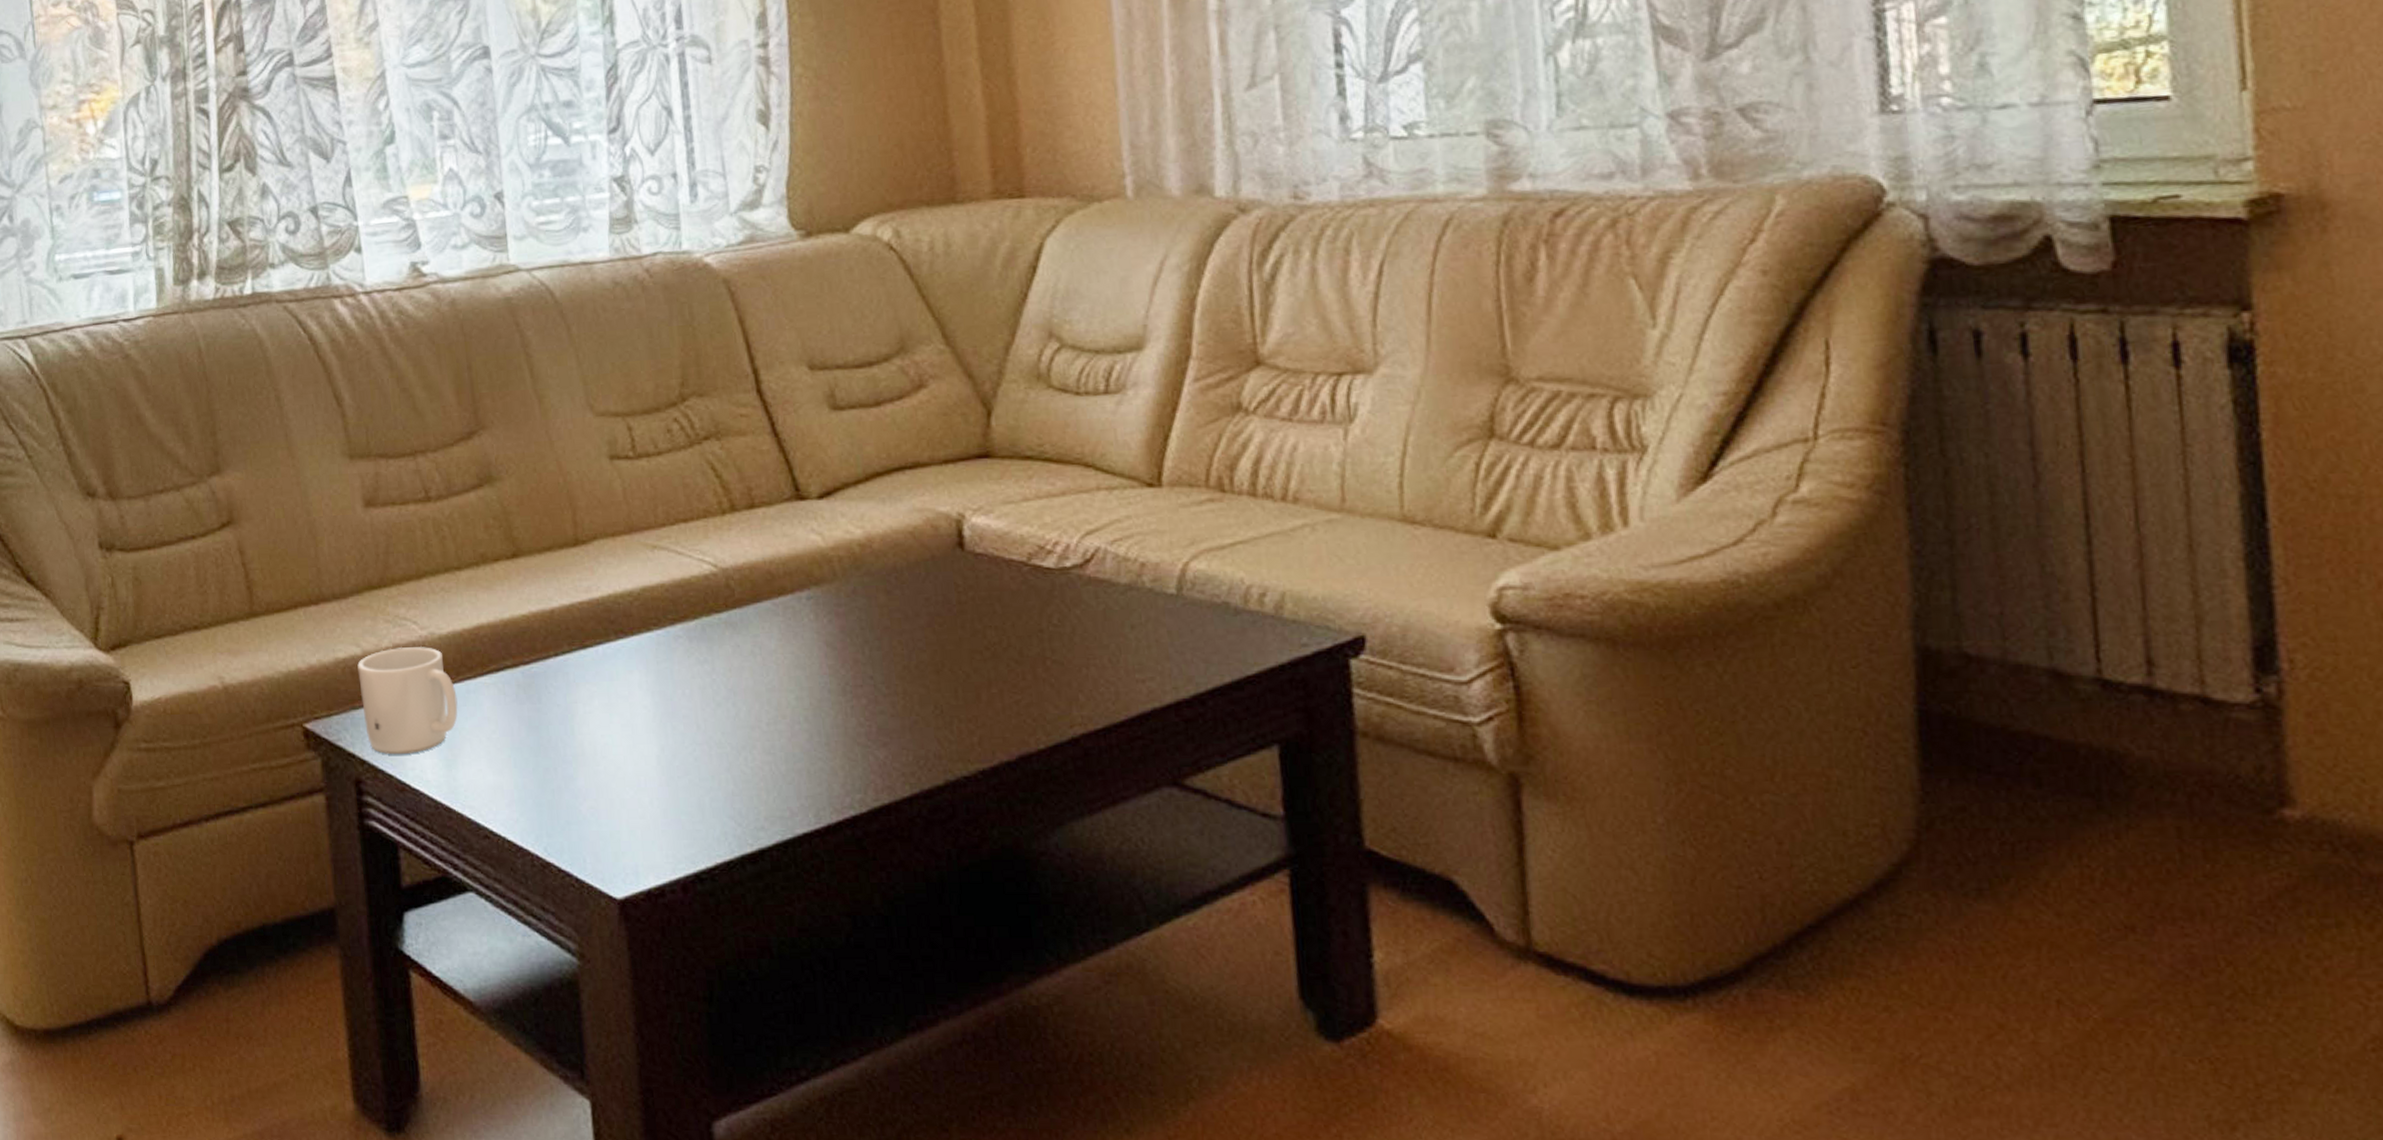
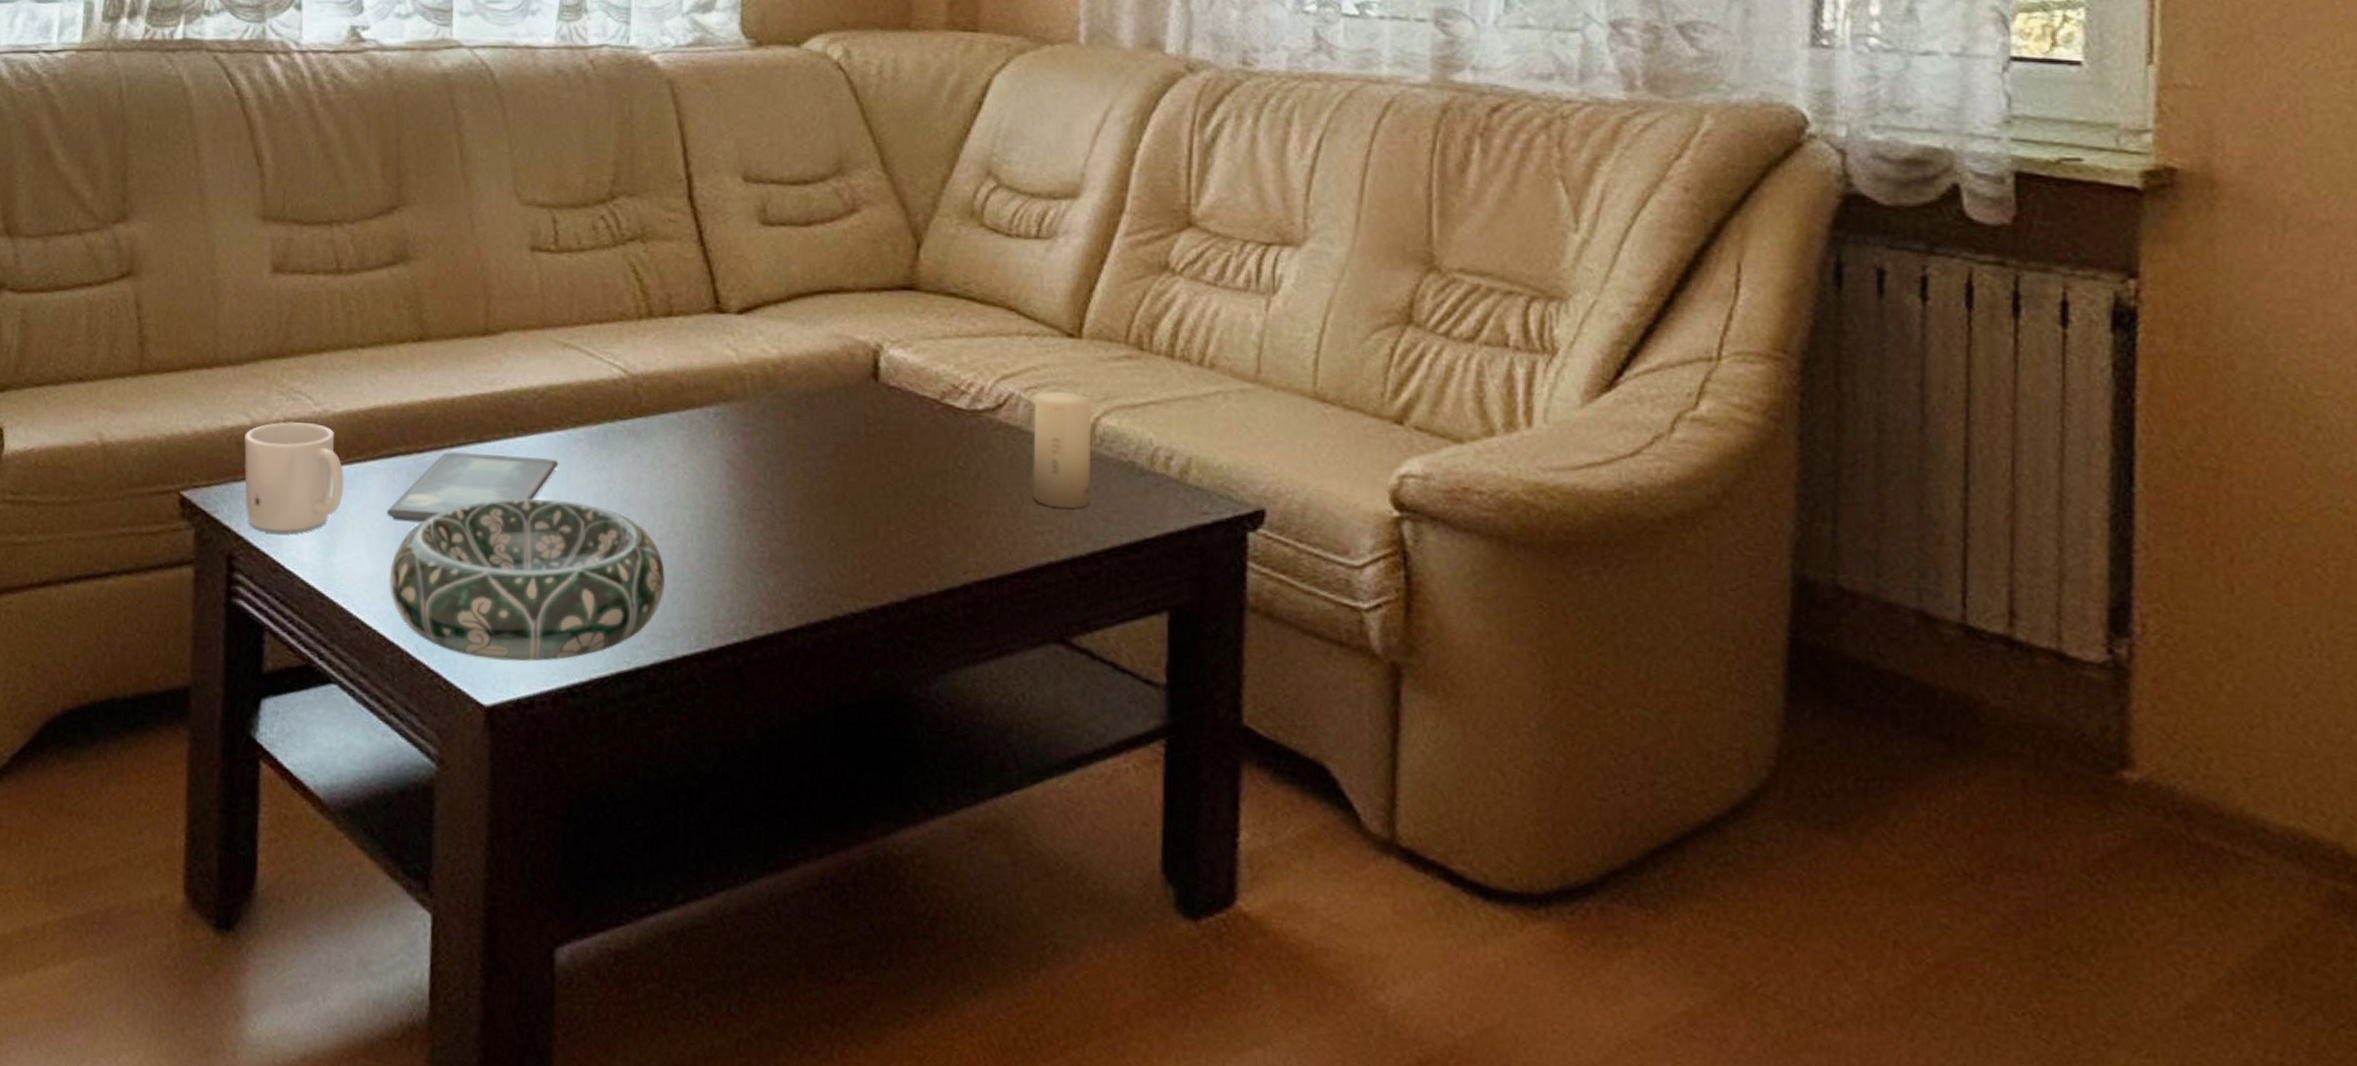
tablet: none [502,656,661,730] -> present [387,452,558,522]
decorative bowl: none [511,696,779,854] -> present [389,498,666,662]
candle: none [1121,540,1188,655] -> present [1032,391,1093,509]

